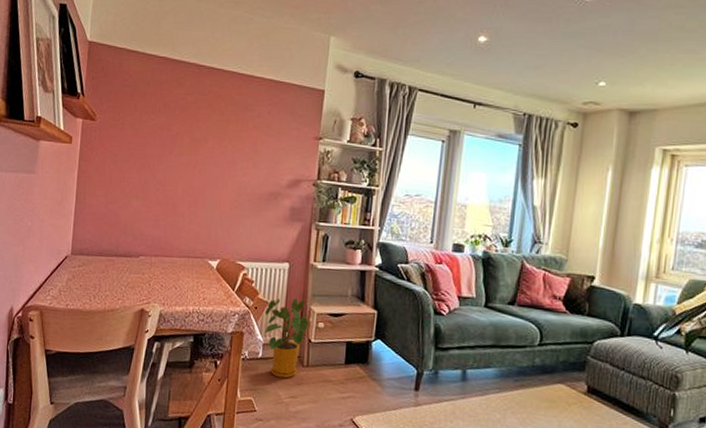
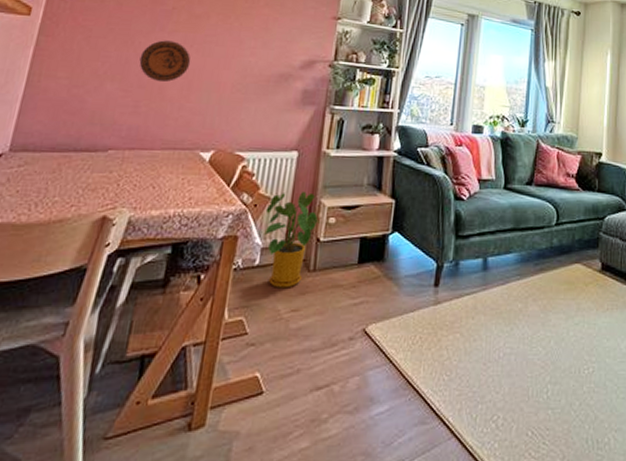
decorative plate: none [155,162,195,200] -> present [139,40,191,83]

